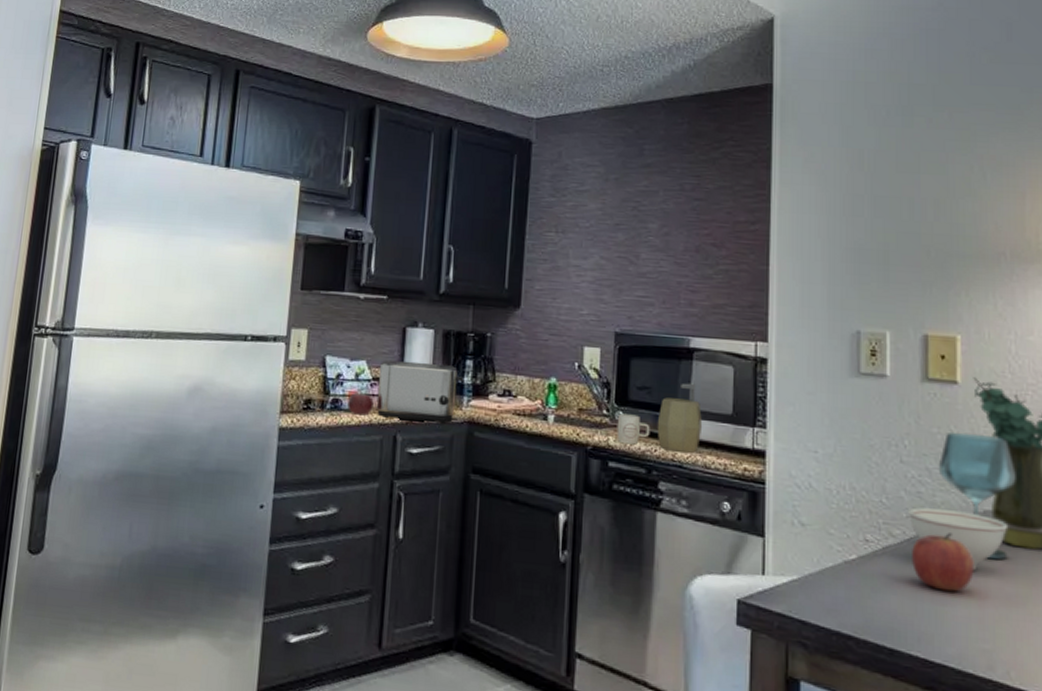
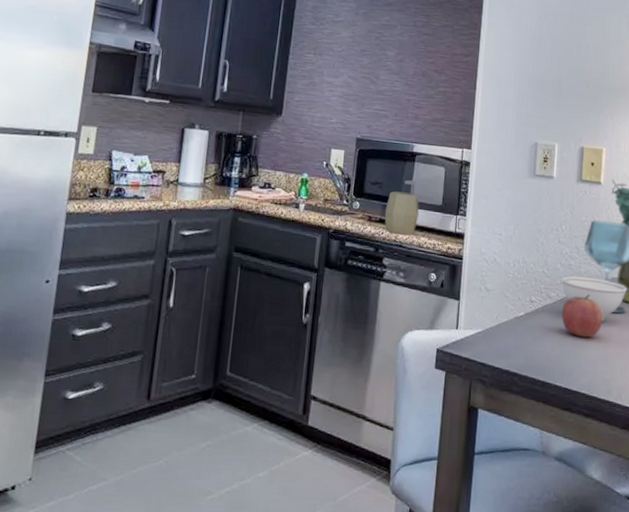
fruit: present [347,389,374,416] -> none [130,180,153,203]
toaster: present [376,359,463,424] -> none [155,155,231,211]
mug: present [616,413,650,445] -> none [353,203,380,229]

